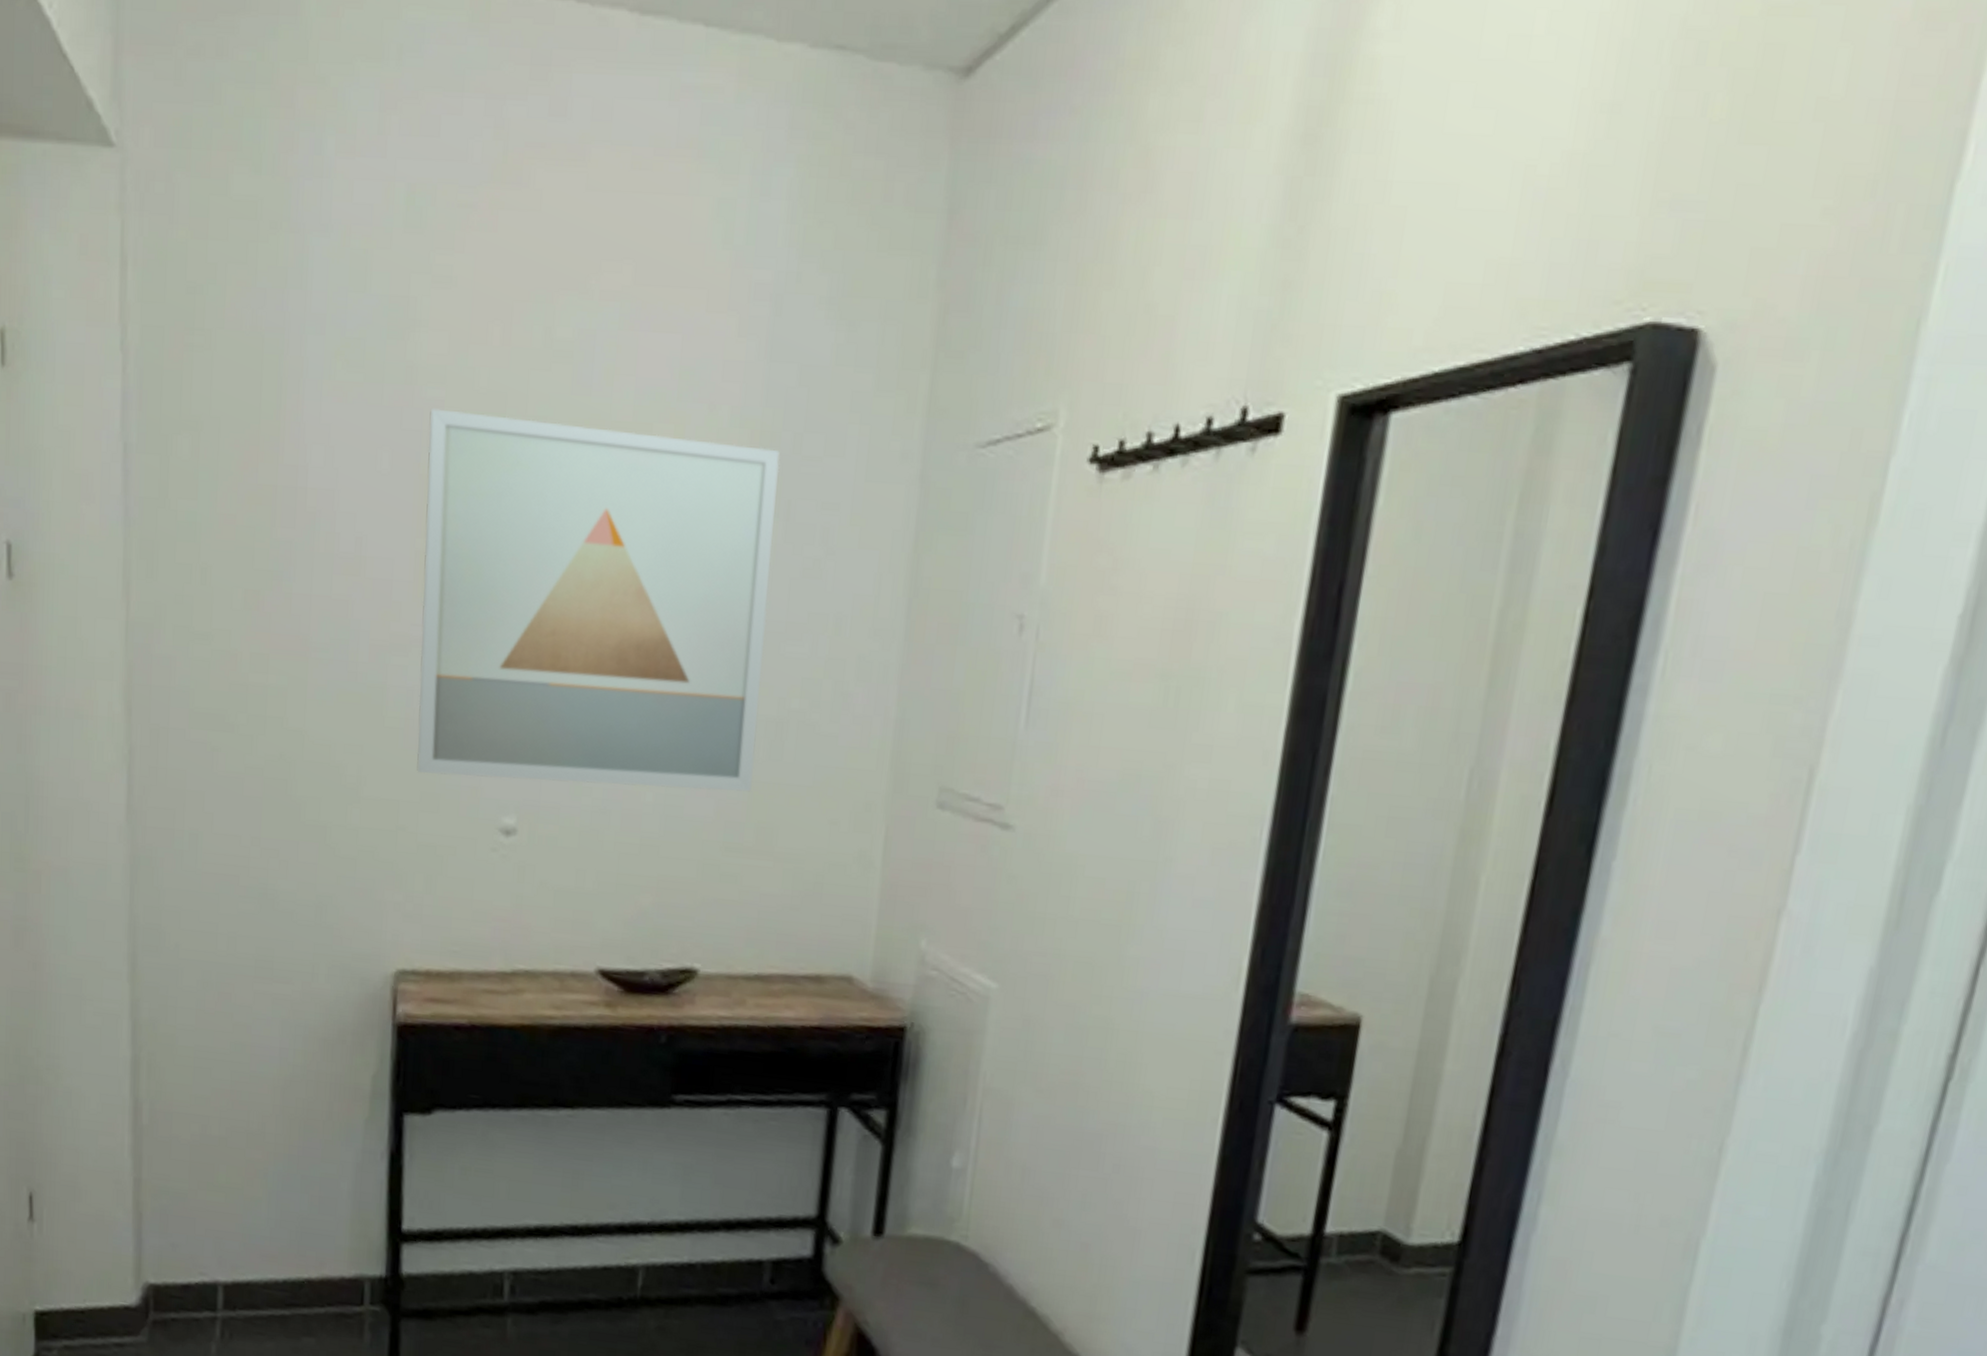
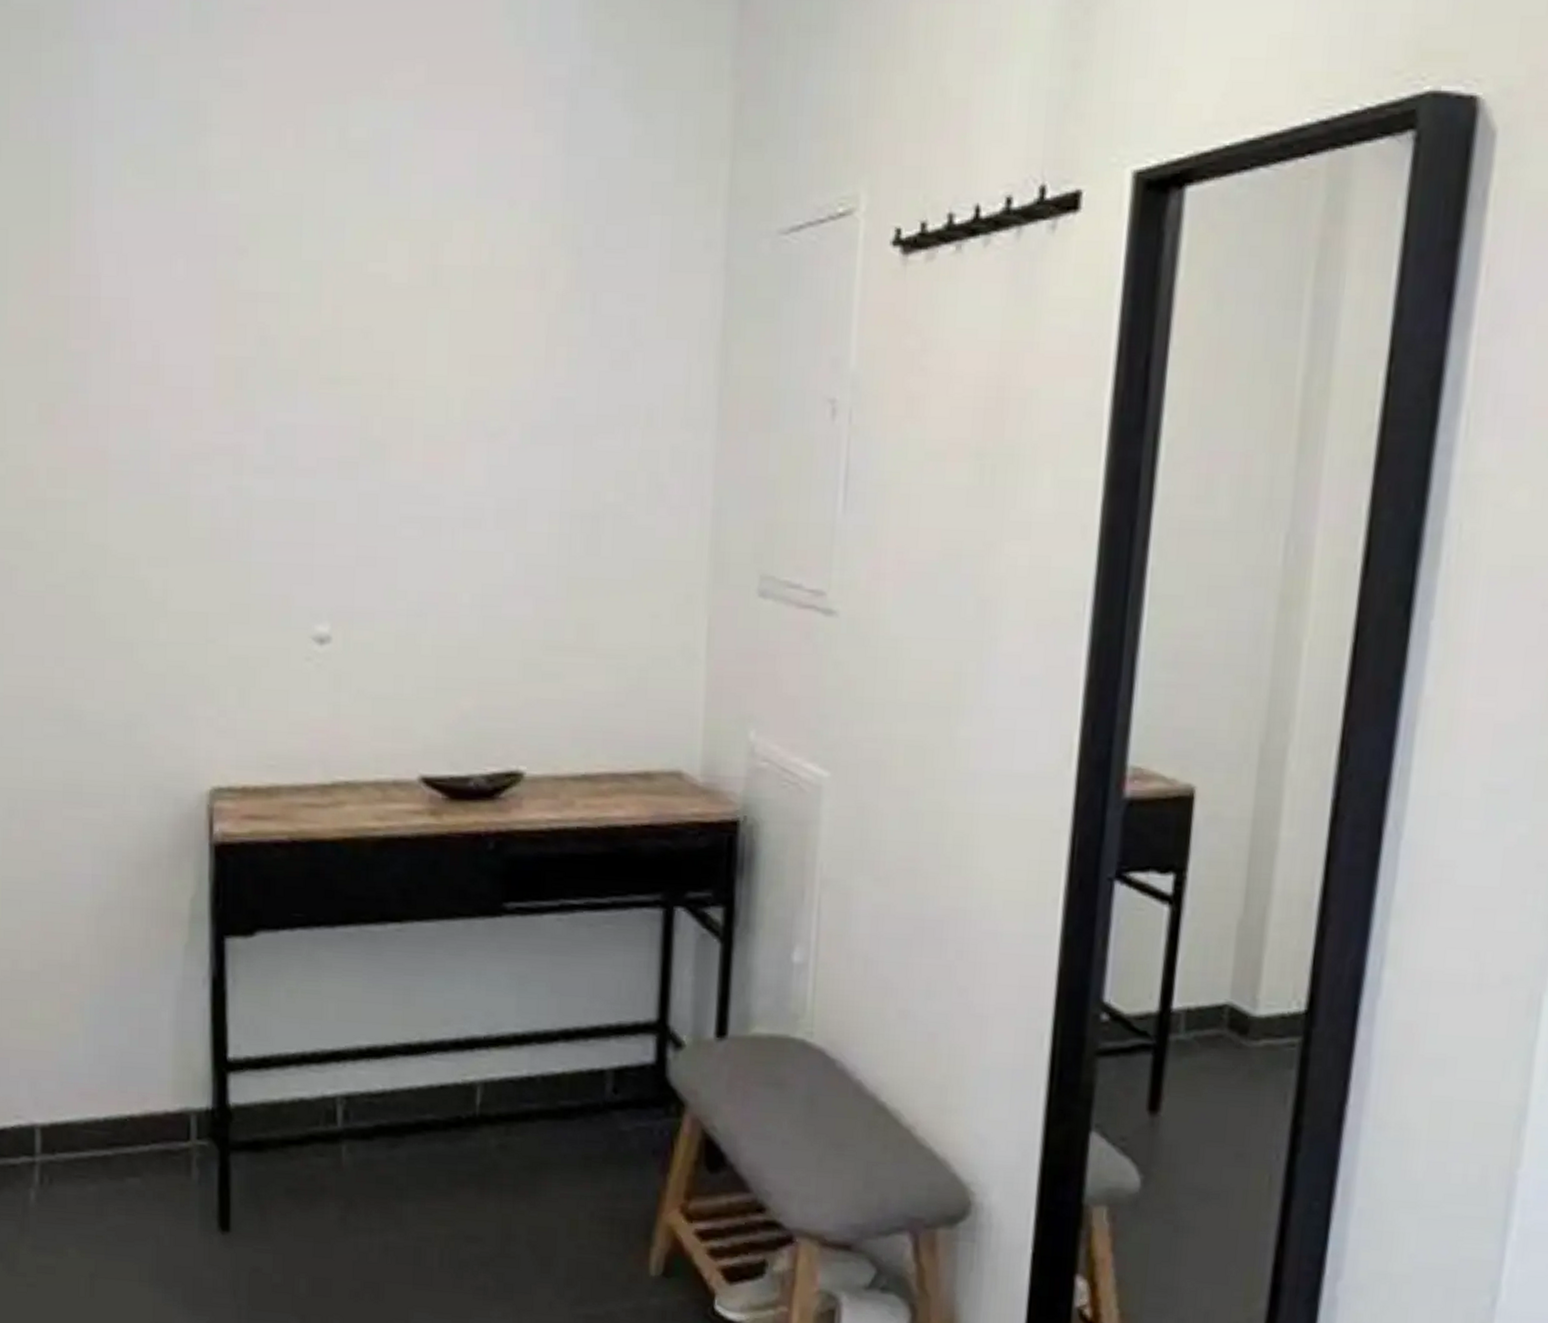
wall art: present [416,407,780,792] -> none [223,212,583,589]

